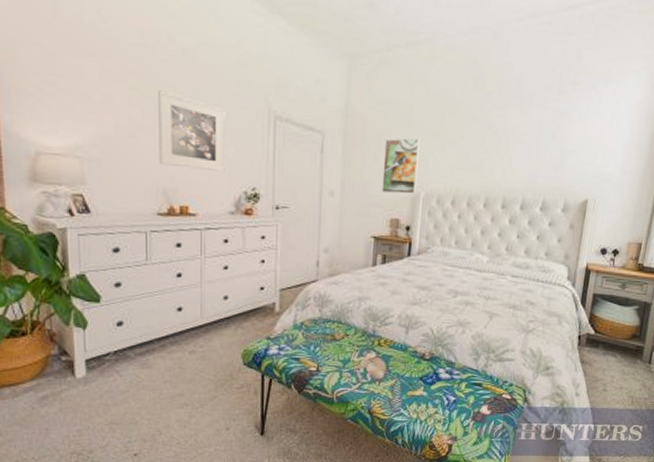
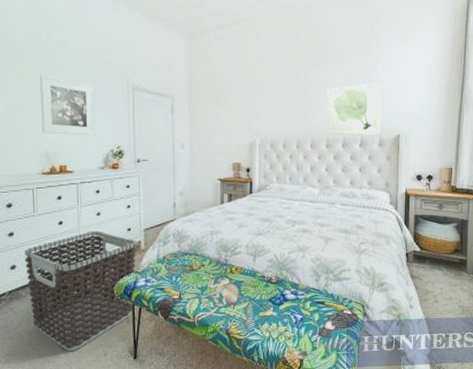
clothes hamper: none [134,287,269,422] -> present [24,230,136,351]
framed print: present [381,137,420,194] -> none [223,95,252,142]
wall art: none [504,135,574,198] -> present [327,83,382,136]

